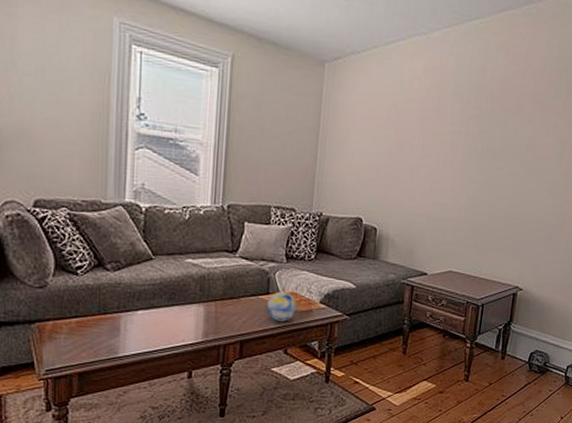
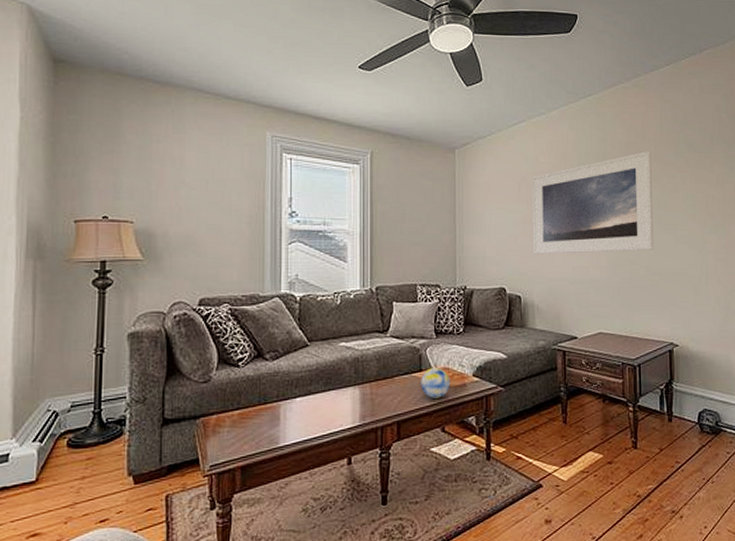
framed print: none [395,88,530,194] -> present [533,151,654,254]

